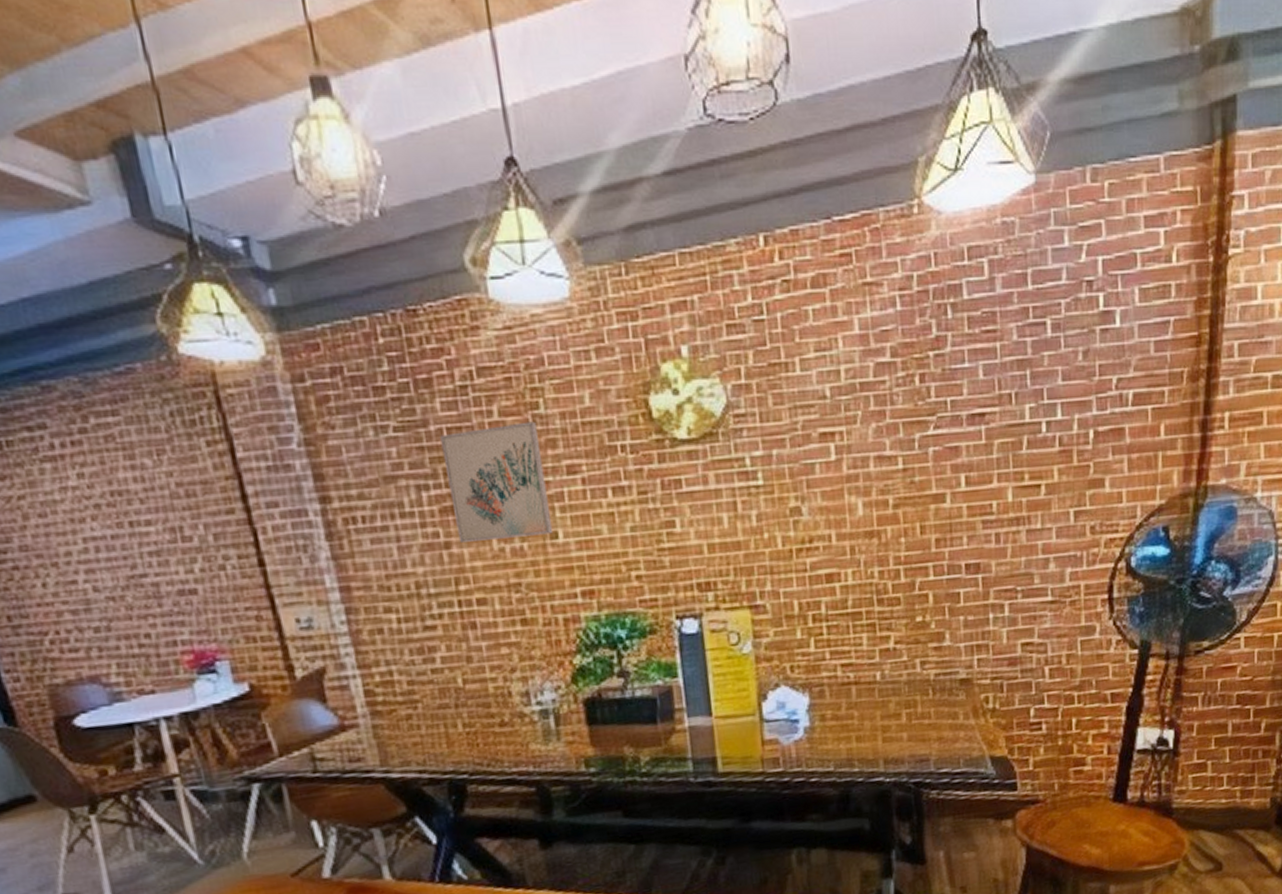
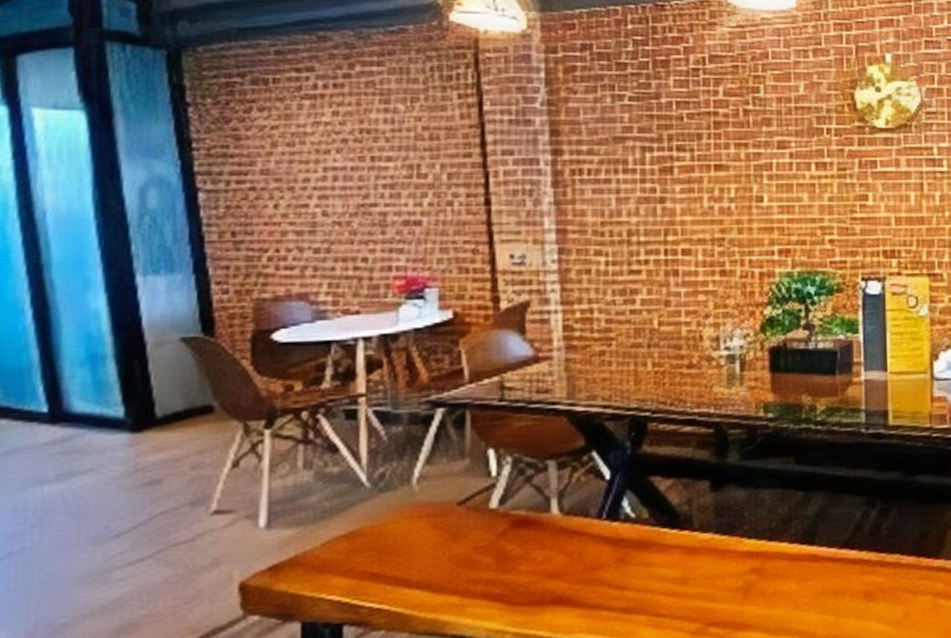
wall art: present [440,421,553,543] -> none [669,102,759,199]

